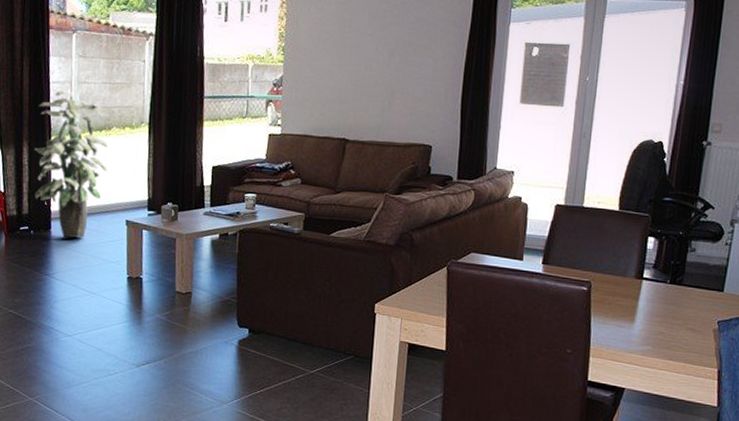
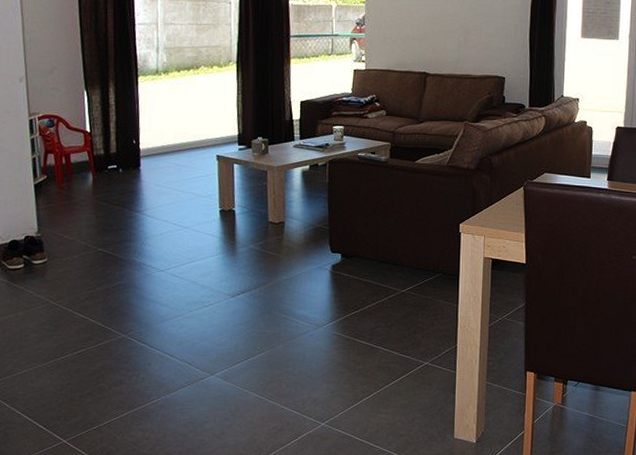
indoor plant: present [34,91,108,238] -> none [121,32,196,175]

